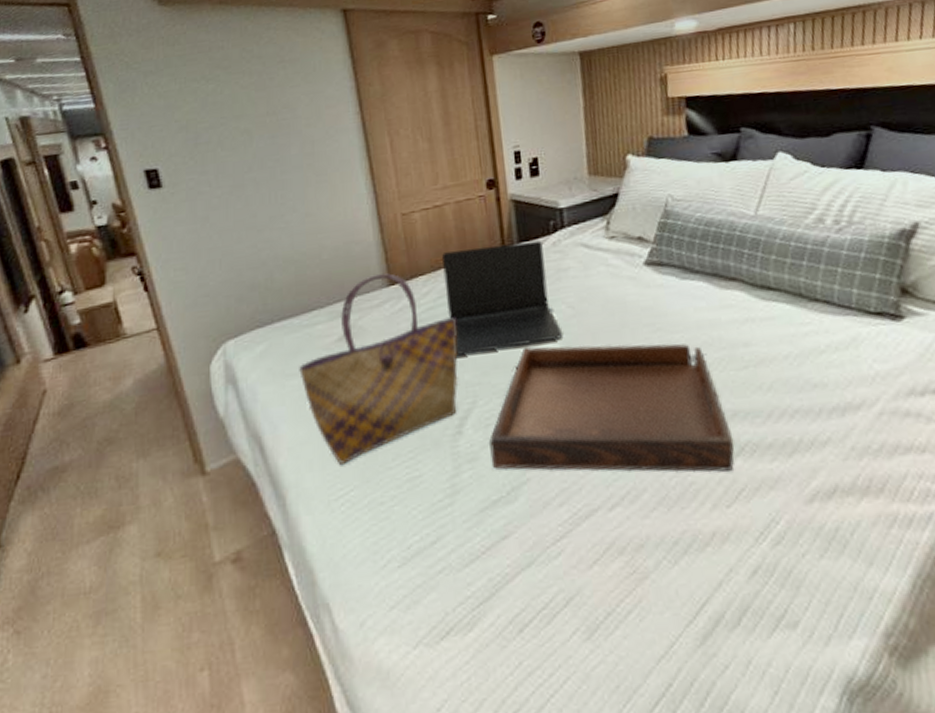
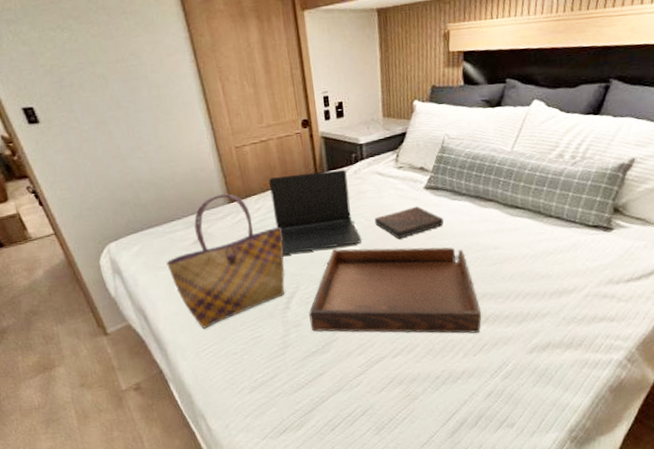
book: none [580,287,672,333] -> present [374,206,443,239]

